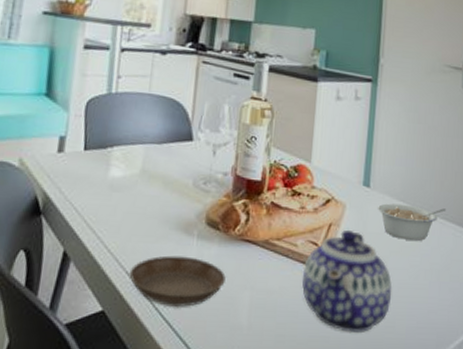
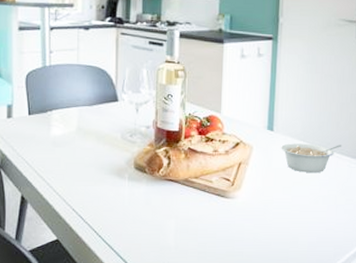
saucer: present [129,255,226,308] -> none [75,195,154,235]
teapot: present [302,229,392,332] -> none [217,166,295,248]

